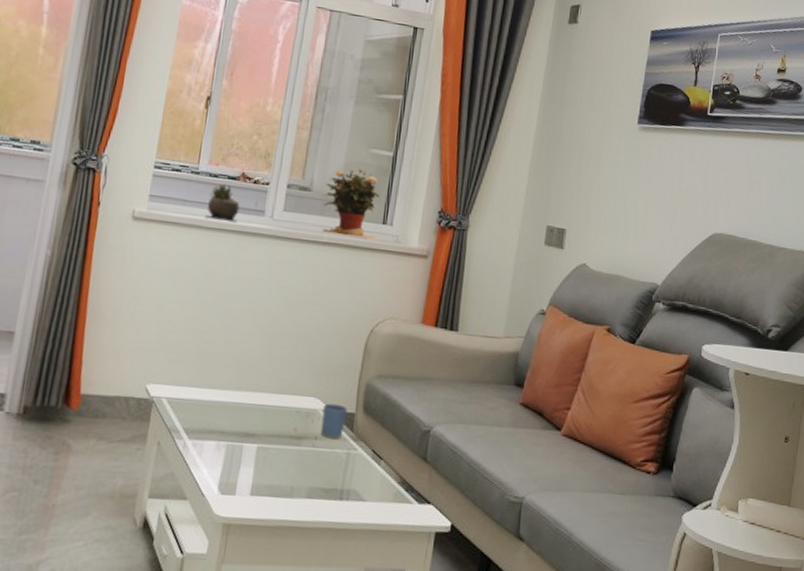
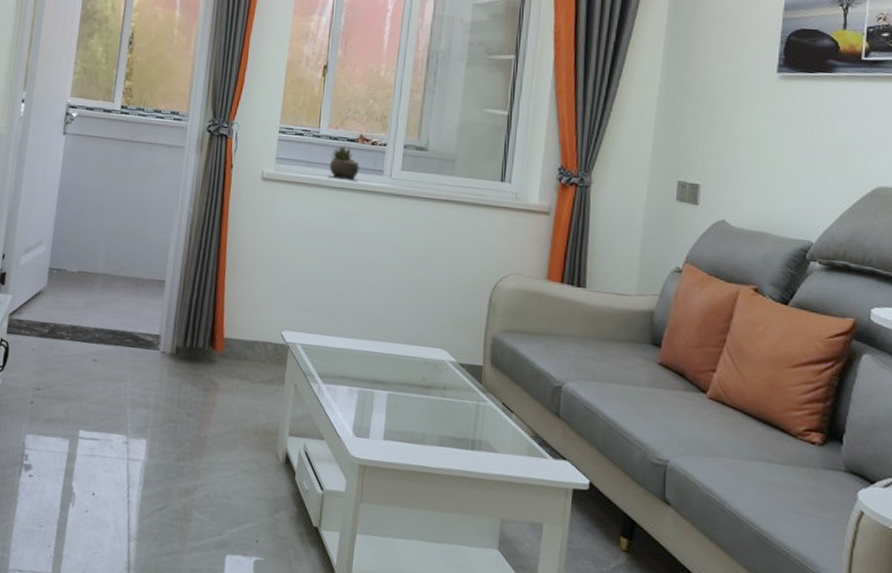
mug: present [320,403,347,439] -> none [449,355,475,390]
flower arrangement: present [321,167,380,239] -> none [439,126,497,197]

